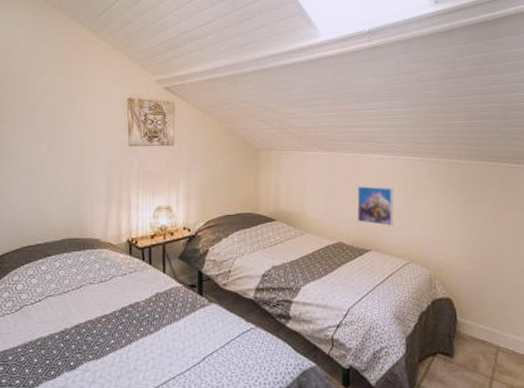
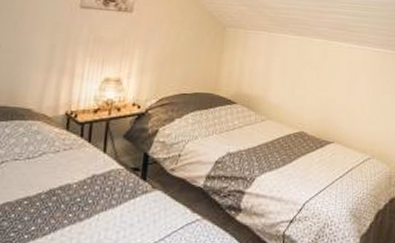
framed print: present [357,186,394,226] -> none [322,75,362,118]

